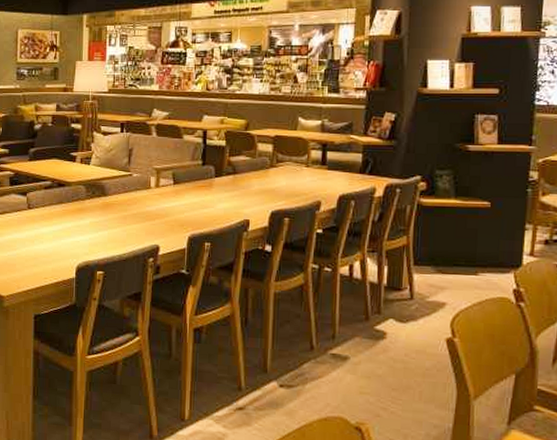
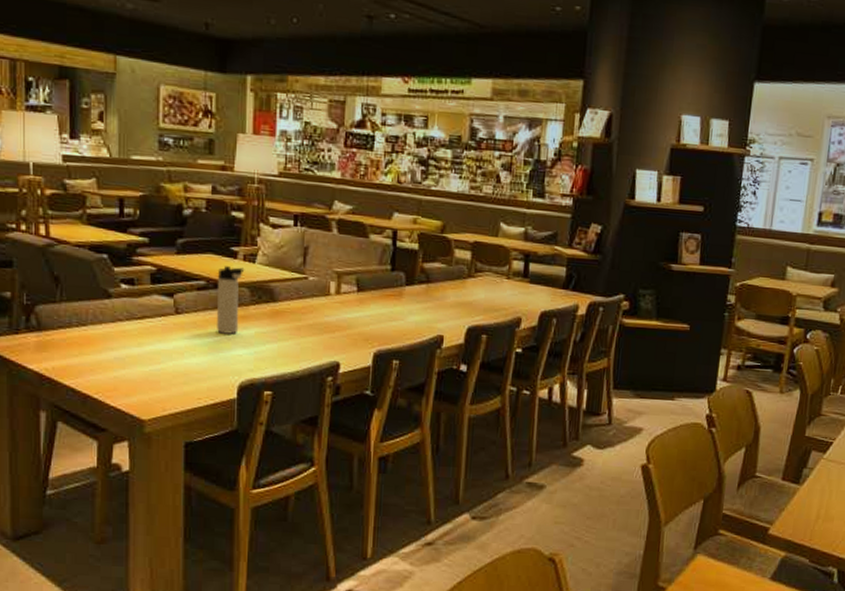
thermos bottle: none [60,168,82,225] -> present [217,266,245,335]

